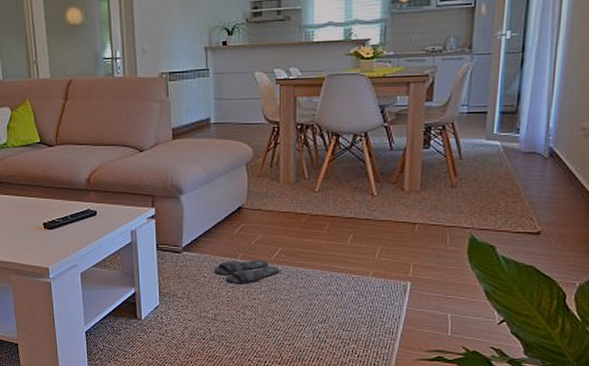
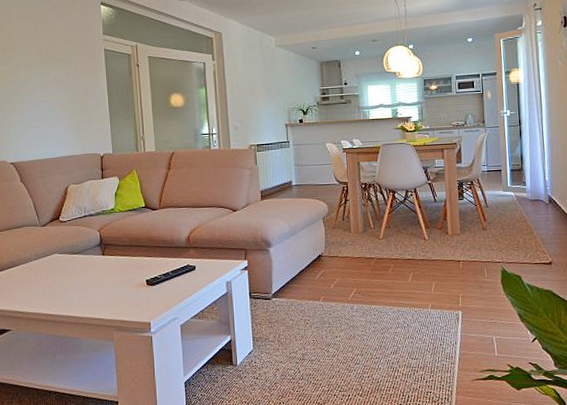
slippers: present [215,259,280,284] -> none [301,300,356,325]

